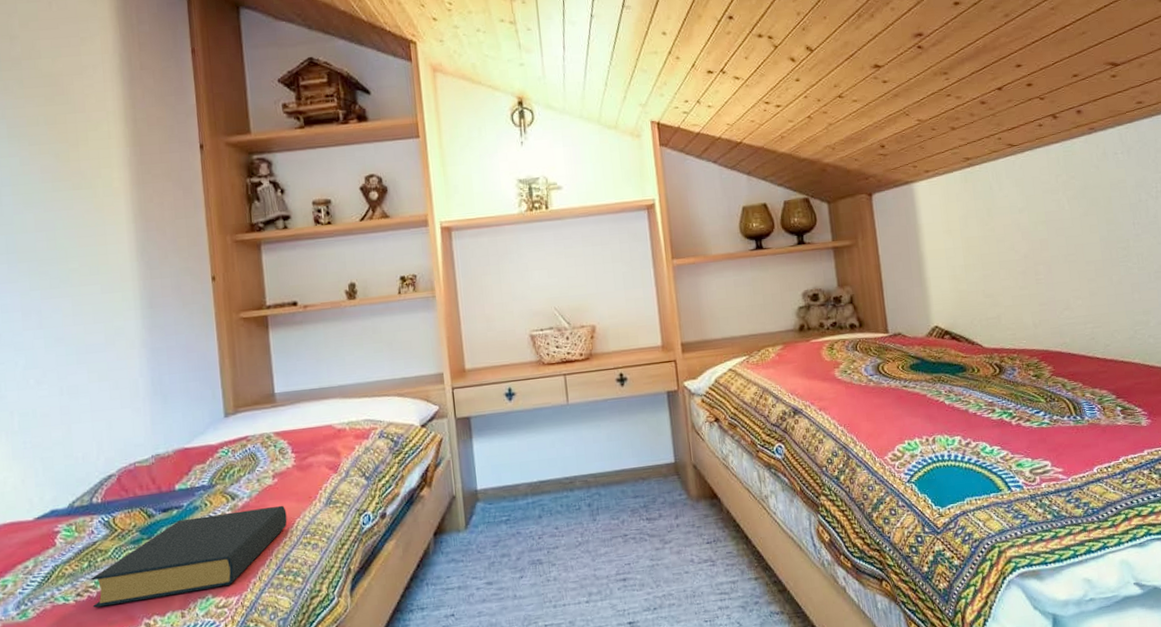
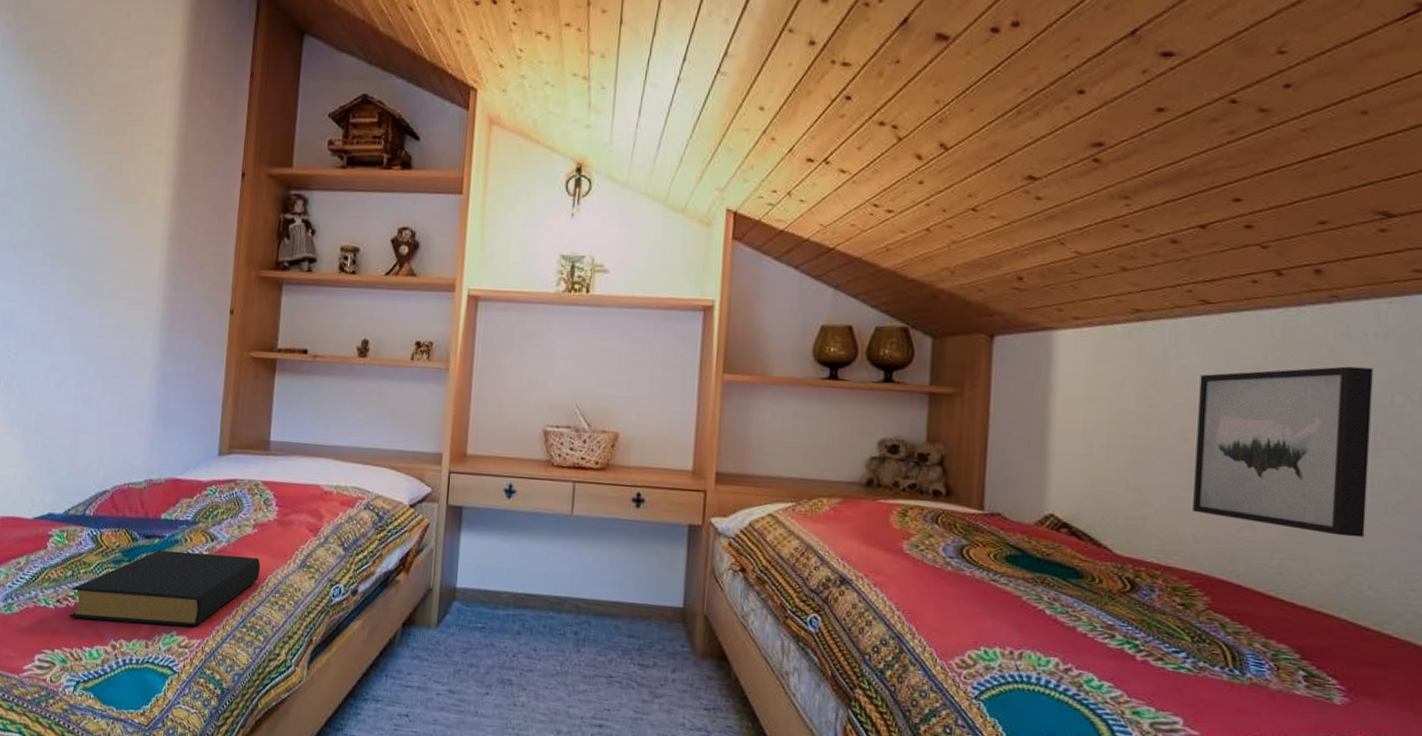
wall art: none [1017,177,1140,305] -> present [1193,366,1373,538]

